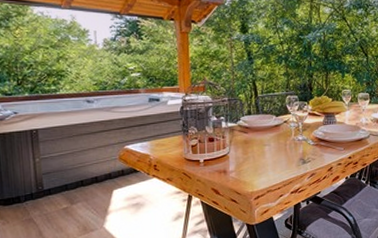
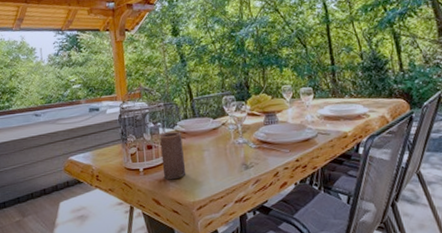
candle: none [222,126,247,172] -> present [160,131,186,180]

